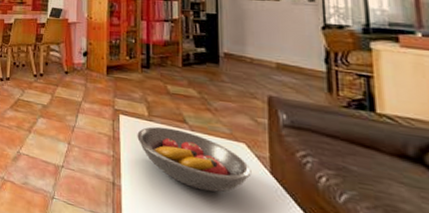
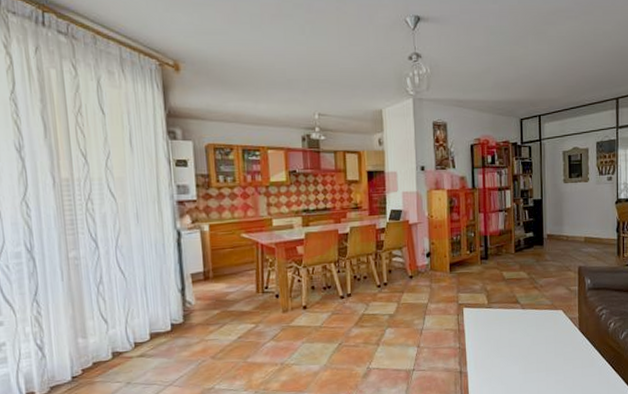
fruit bowl: present [137,126,252,193] -> none [479,310,566,357]

